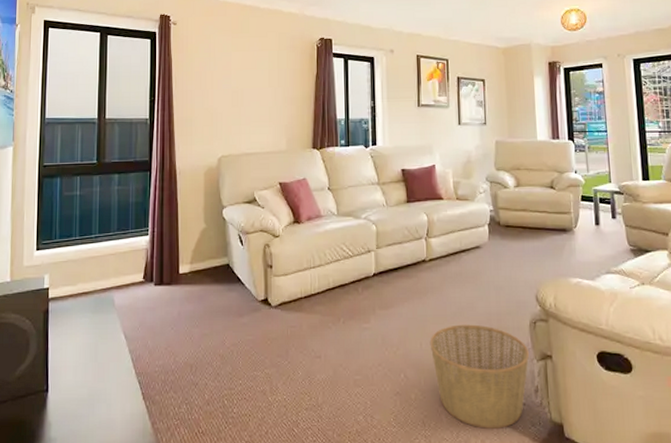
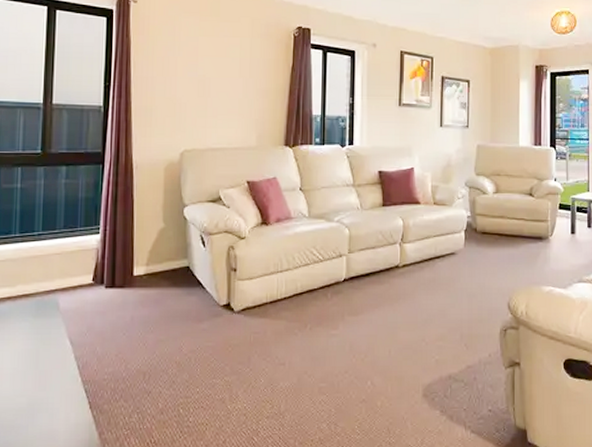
basket: present [429,324,530,429] -> none [399,331,499,435]

